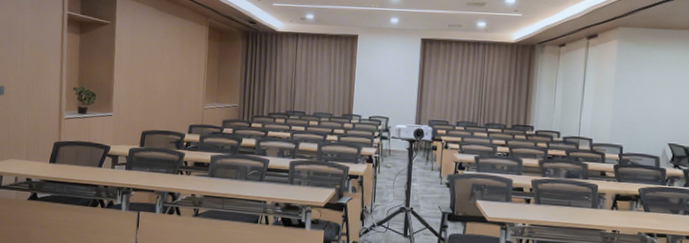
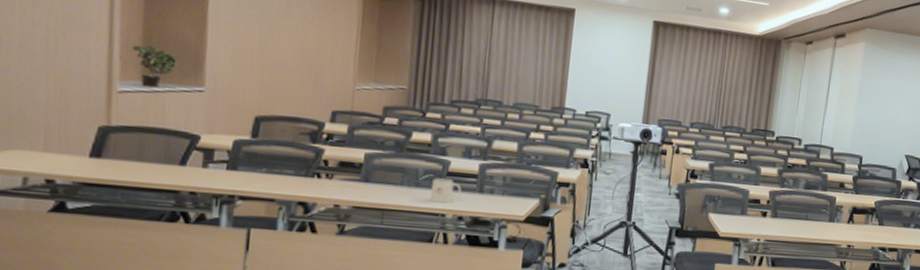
mug: none [255,173,277,193] -> present [430,178,462,203]

